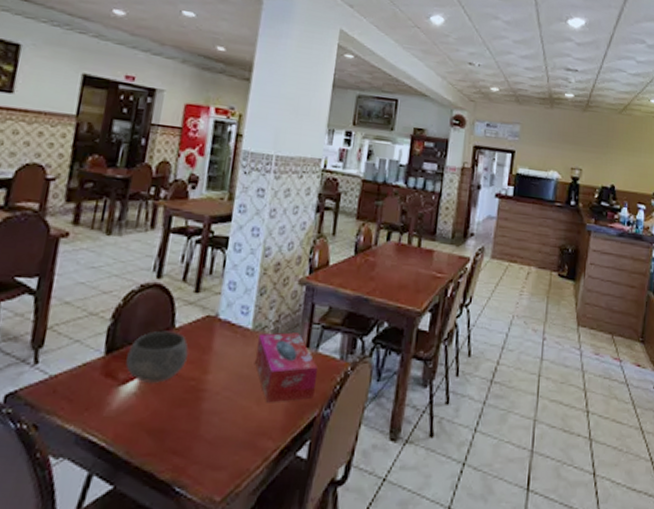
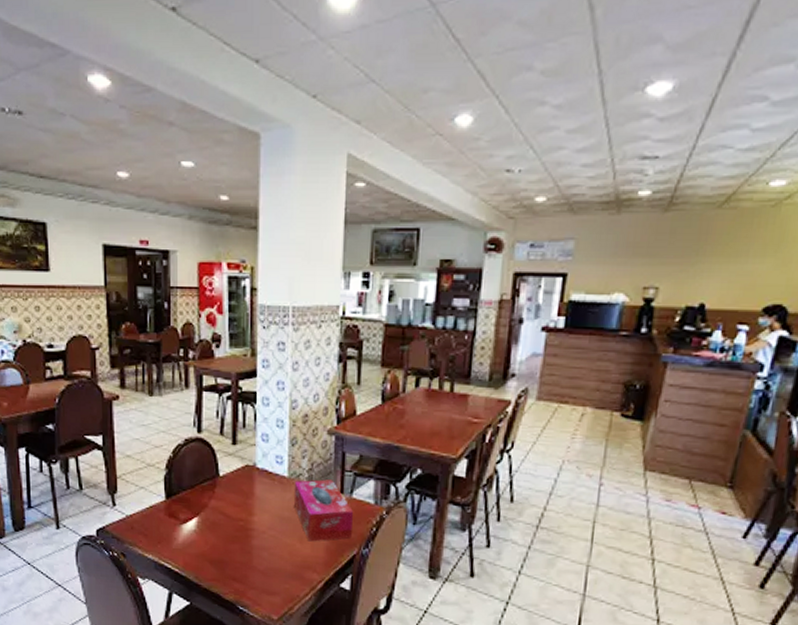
bowl: present [125,330,189,383] -> none [184,478,235,523]

